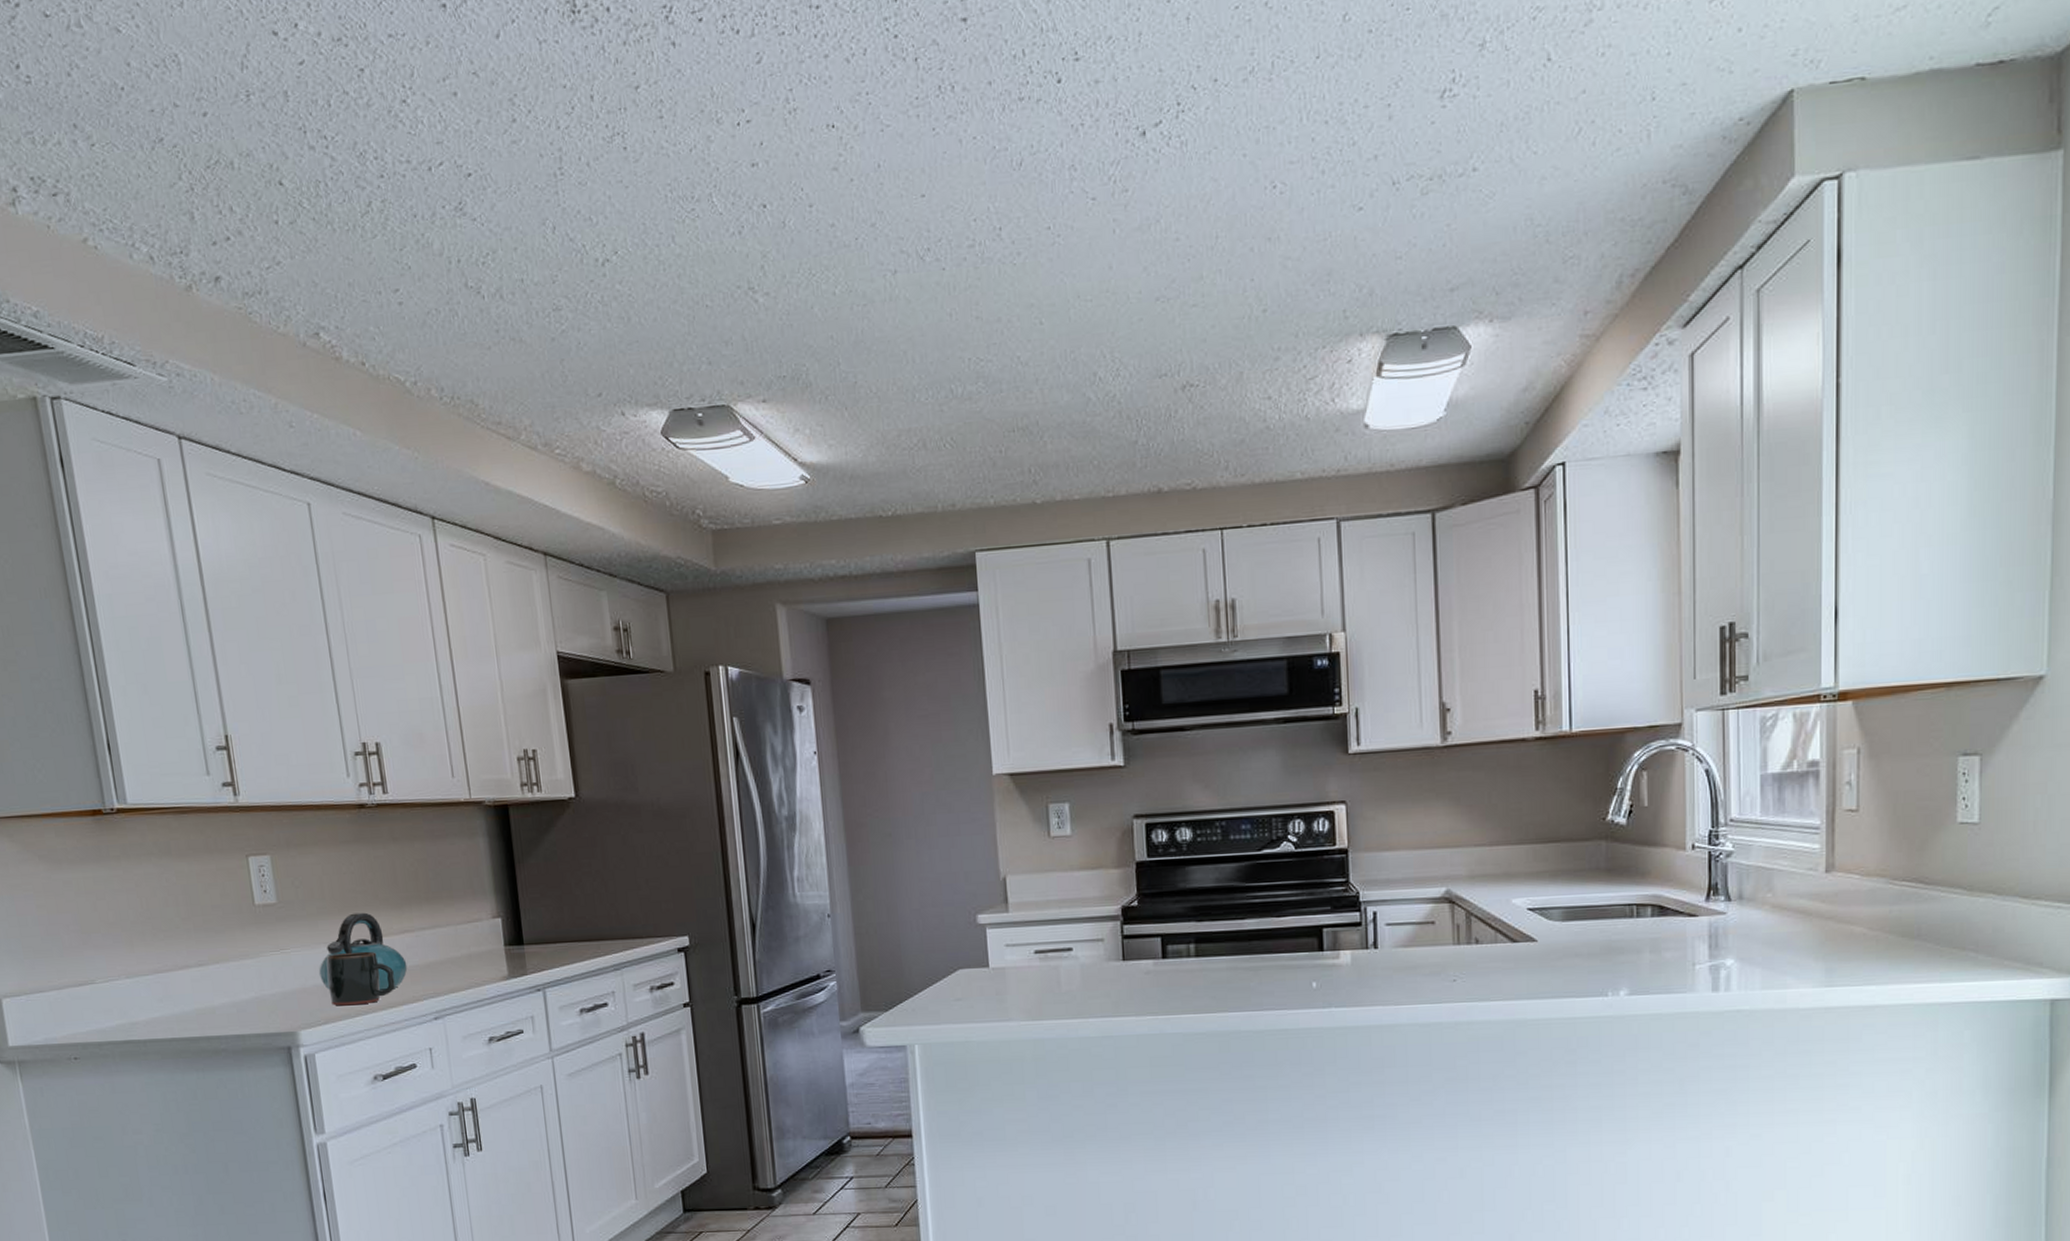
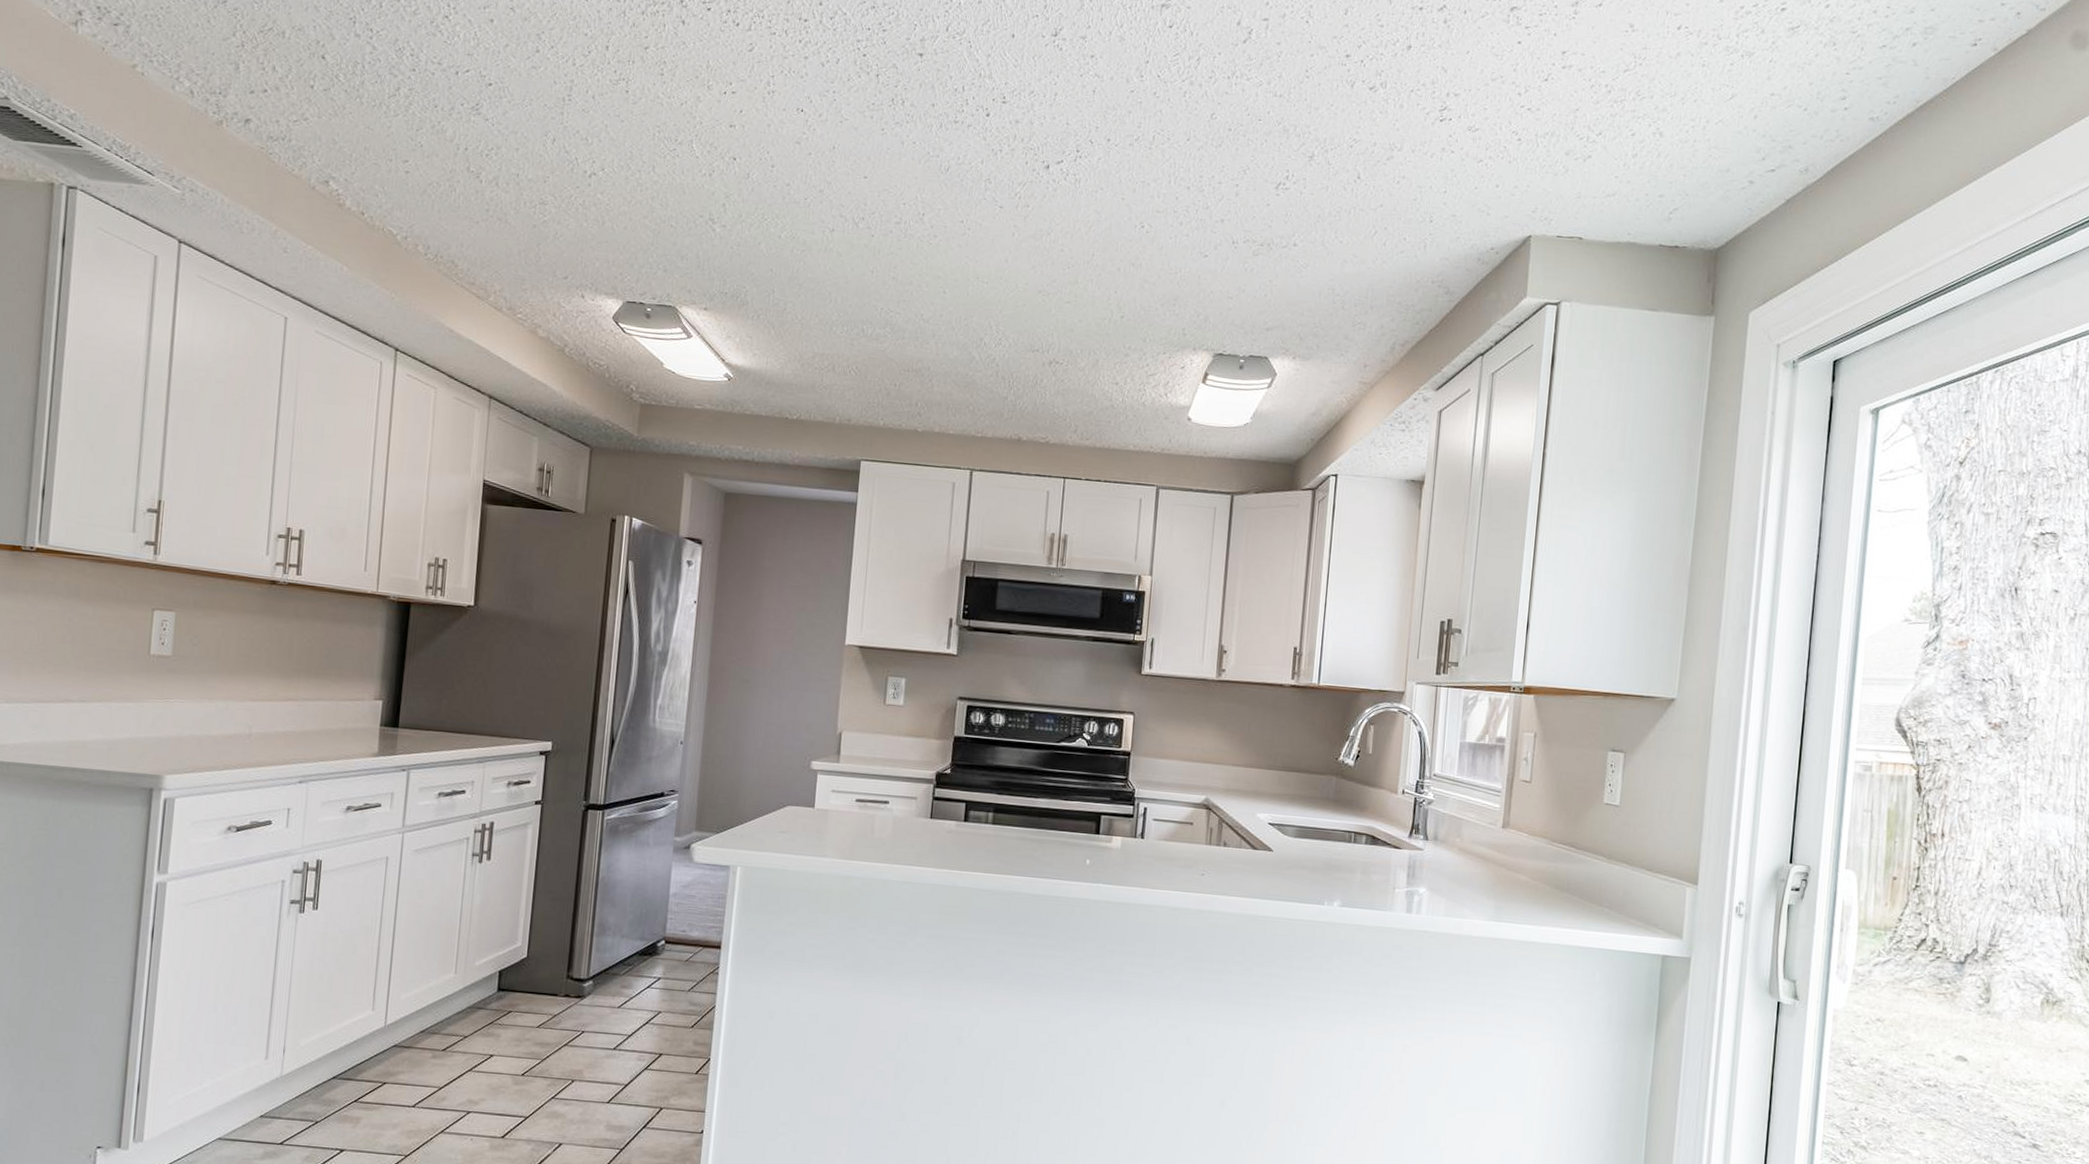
kettle: present [318,912,408,990] -> none [196,676,284,750]
mug: present [326,951,396,1006] -> none [202,710,270,760]

